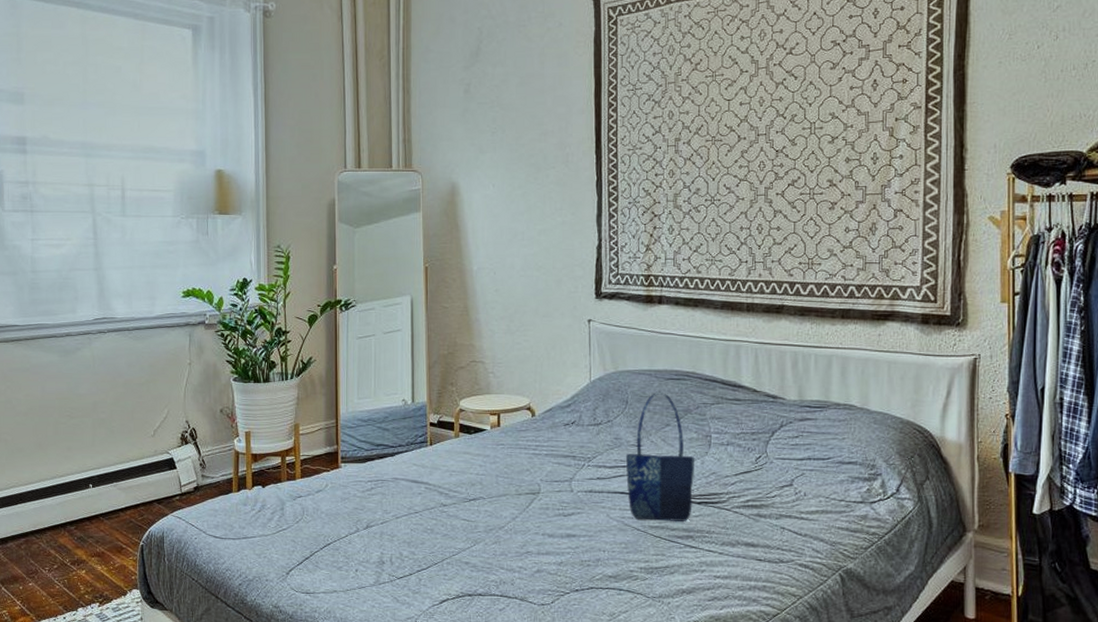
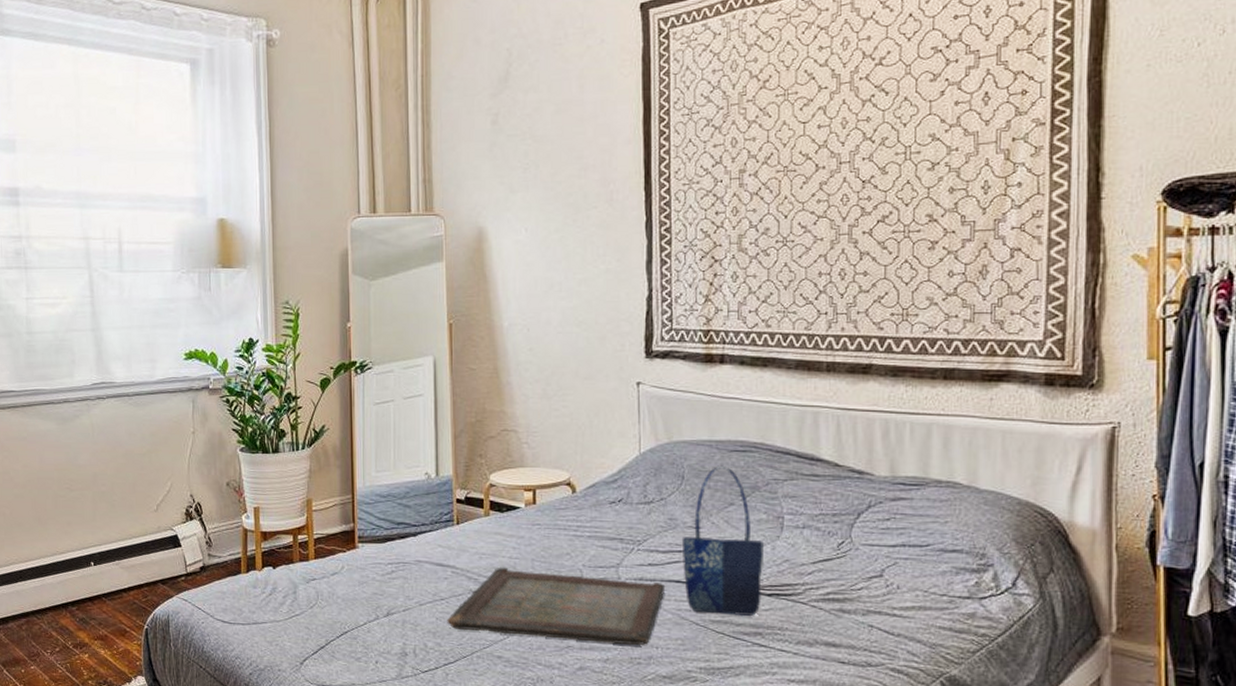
serving tray: none [420,482,612,550] -> present [447,567,666,646]

